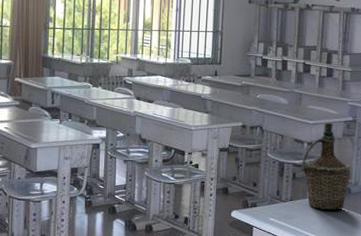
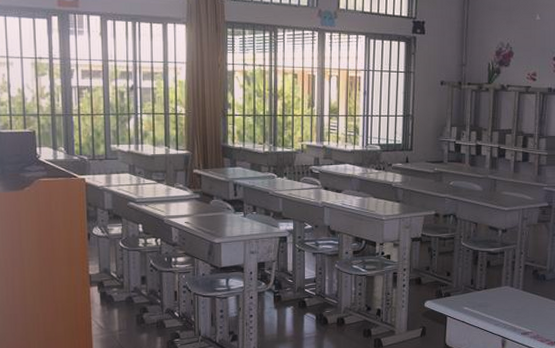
bottle: present [301,123,350,210] -> none [495,209,546,297]

